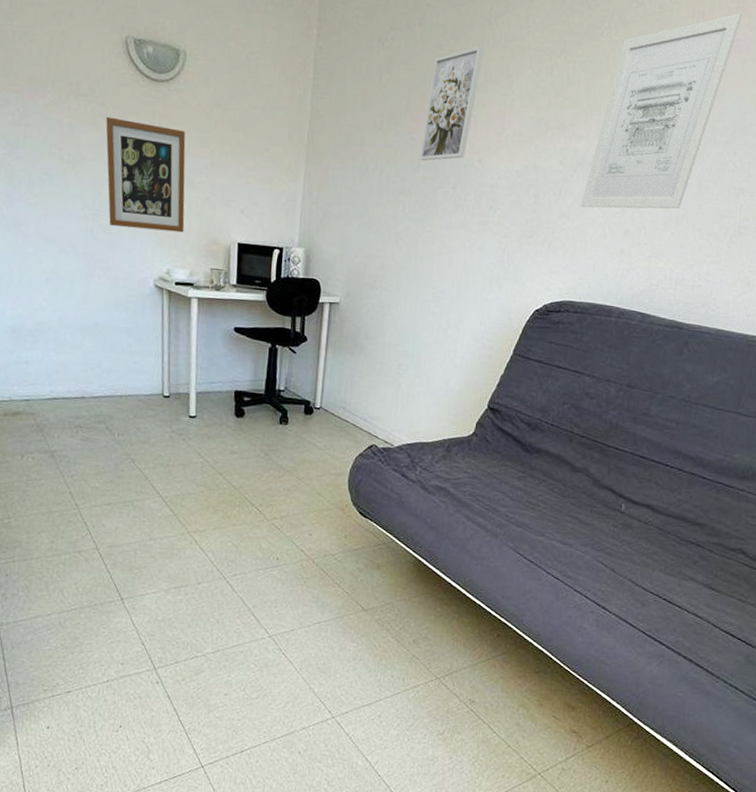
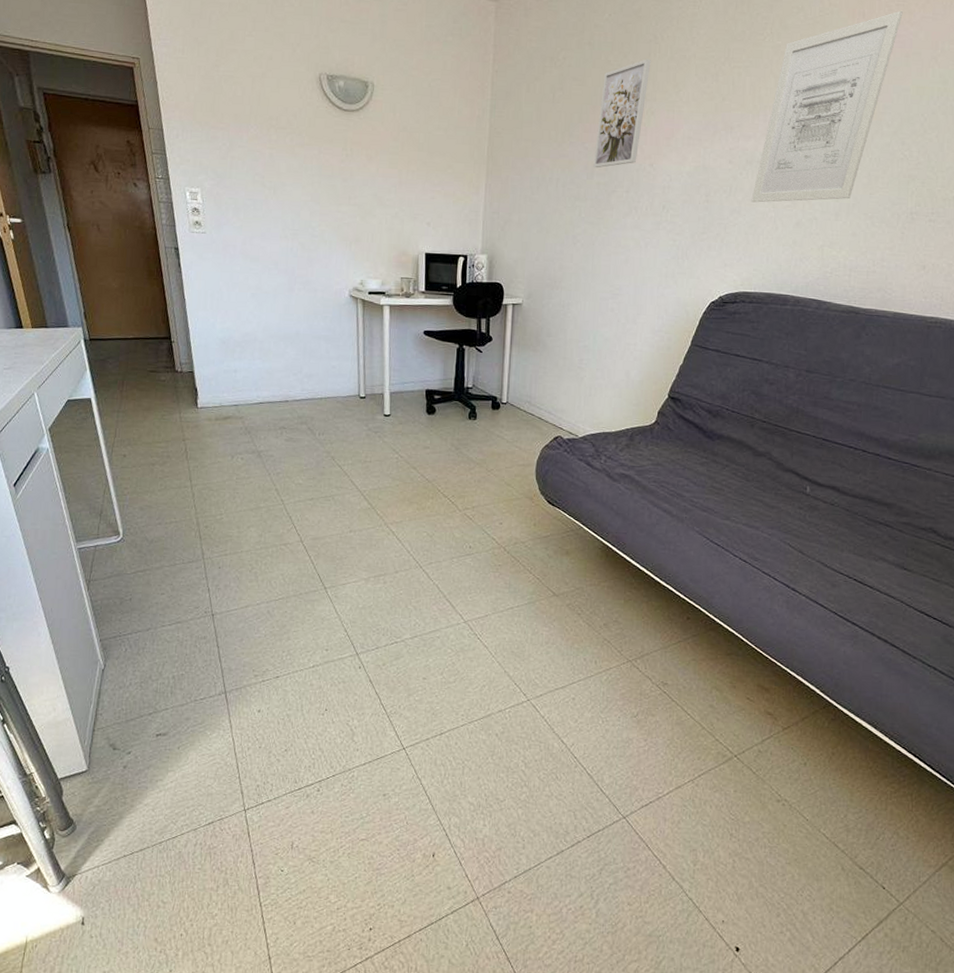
wall art: present [105,116,186,233] -> none [303,145,376,246]

